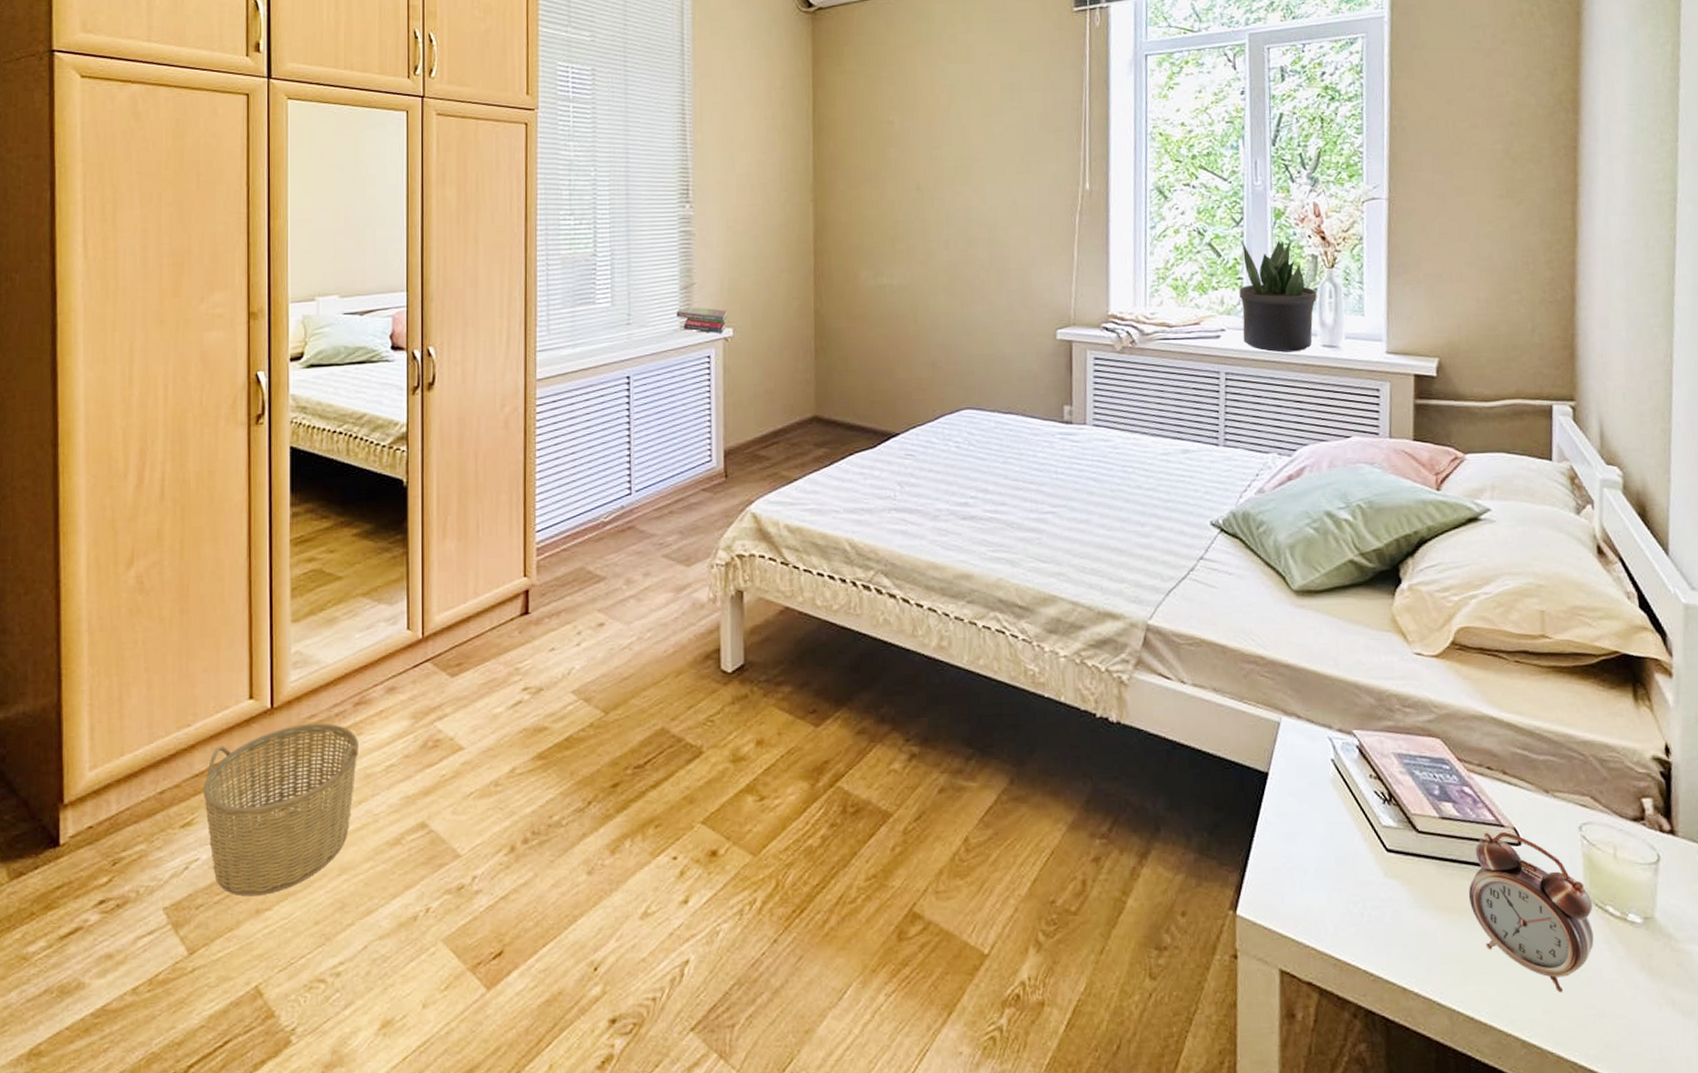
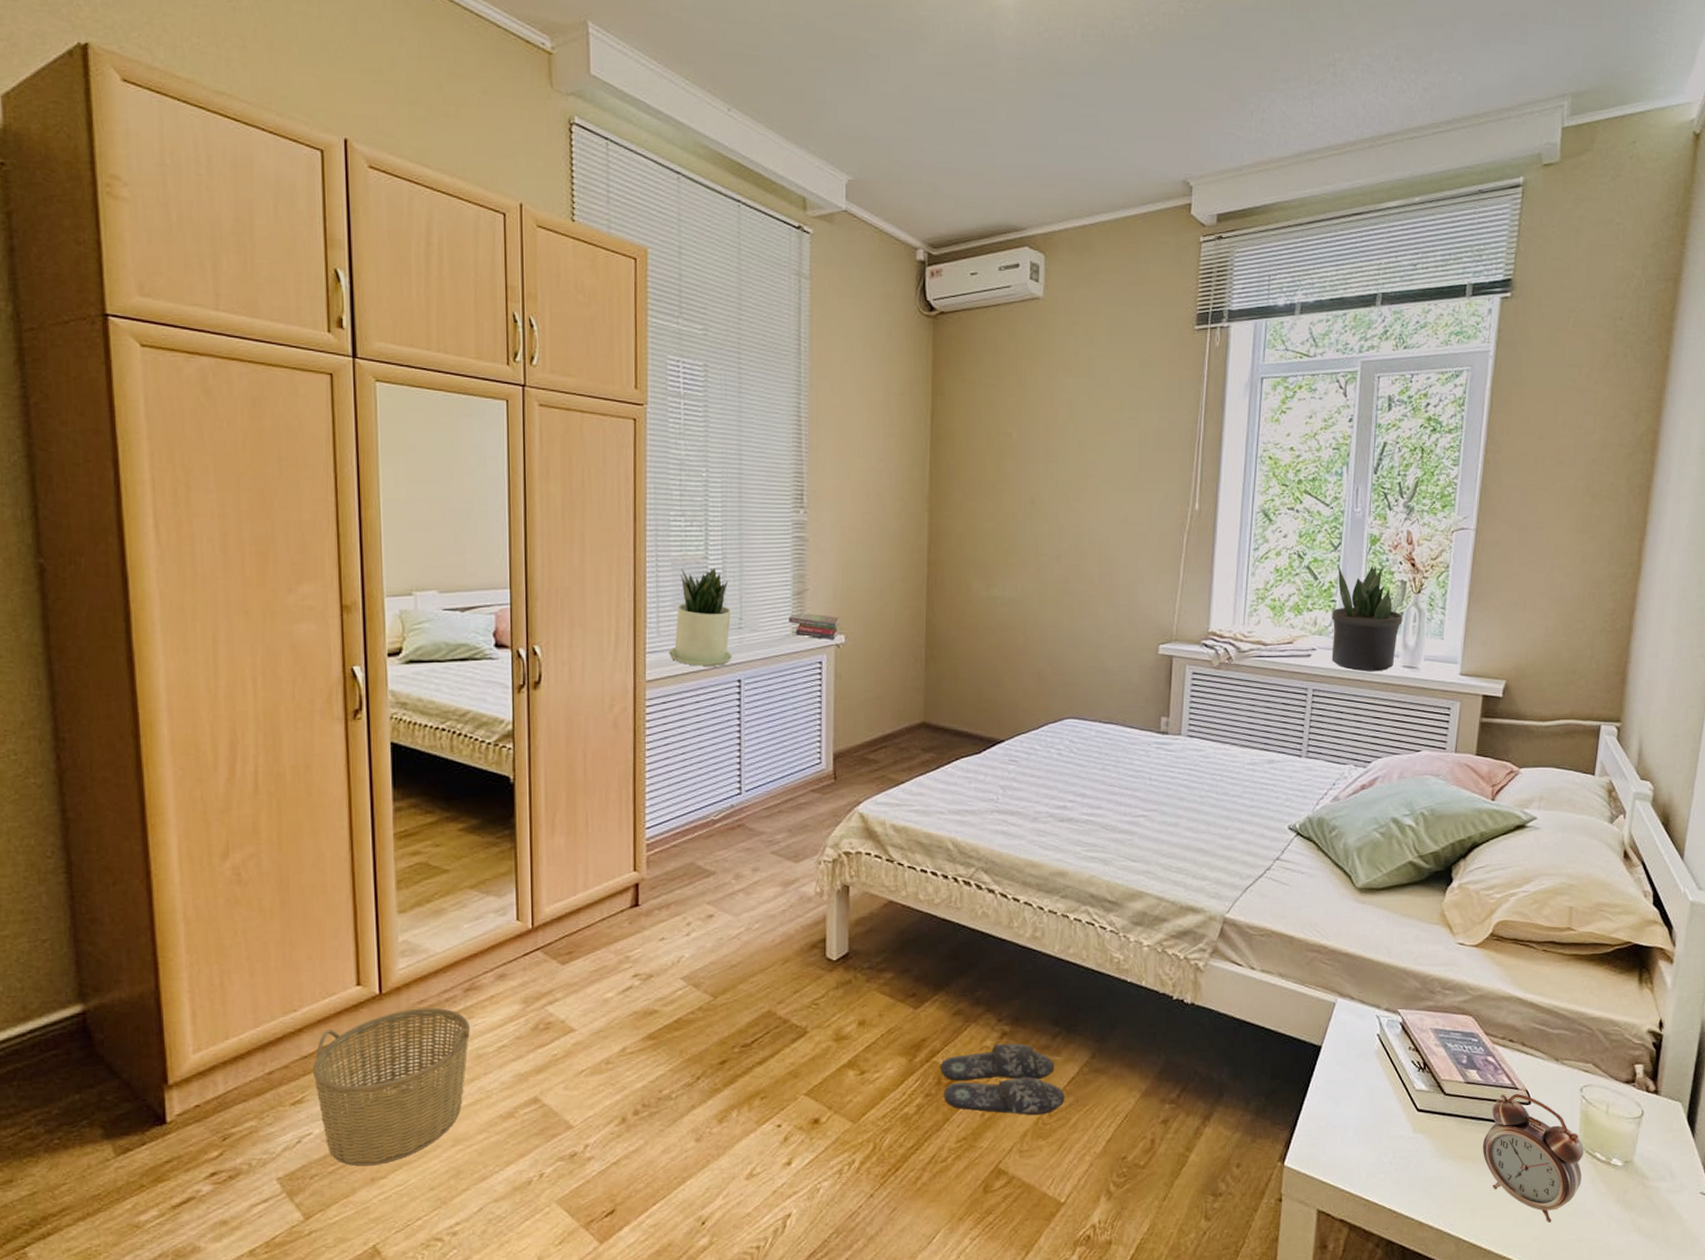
planter: none [559,264,622,363] -> present [669,567,733,666]
slippers: none [845,766,983,851] -> present [940,1043,1065,1116]

